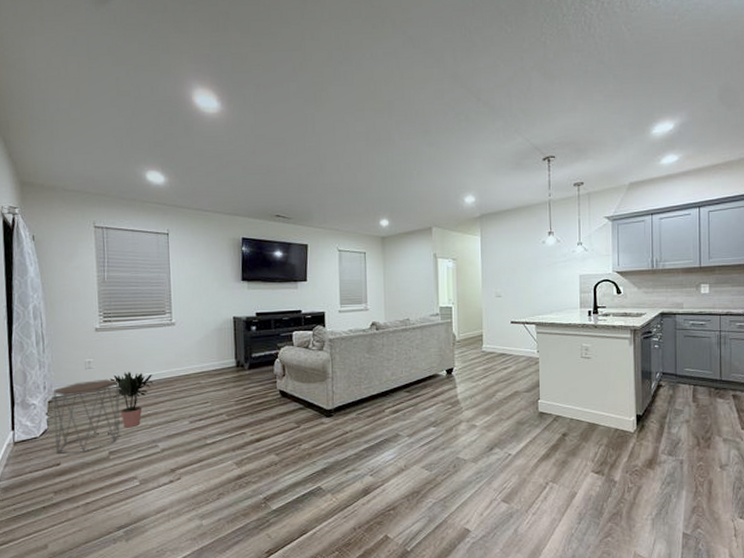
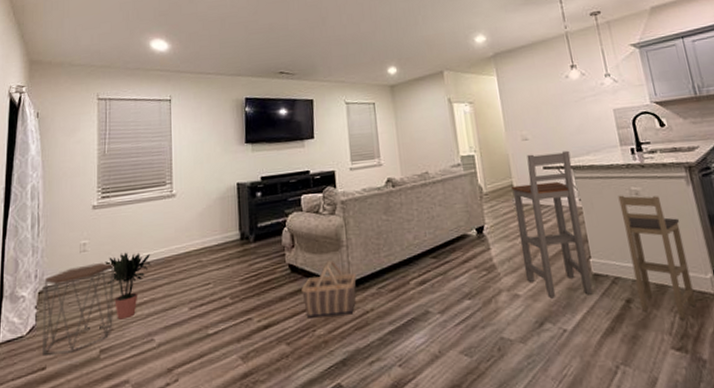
basket: none [290,389,339,435] -> present [301,260,357,318]
bar stool: none [480,308,537,430] -> present [510,150,593,299]
bar stool: none [570,350,618,451] -> present [618,195,696,320]

